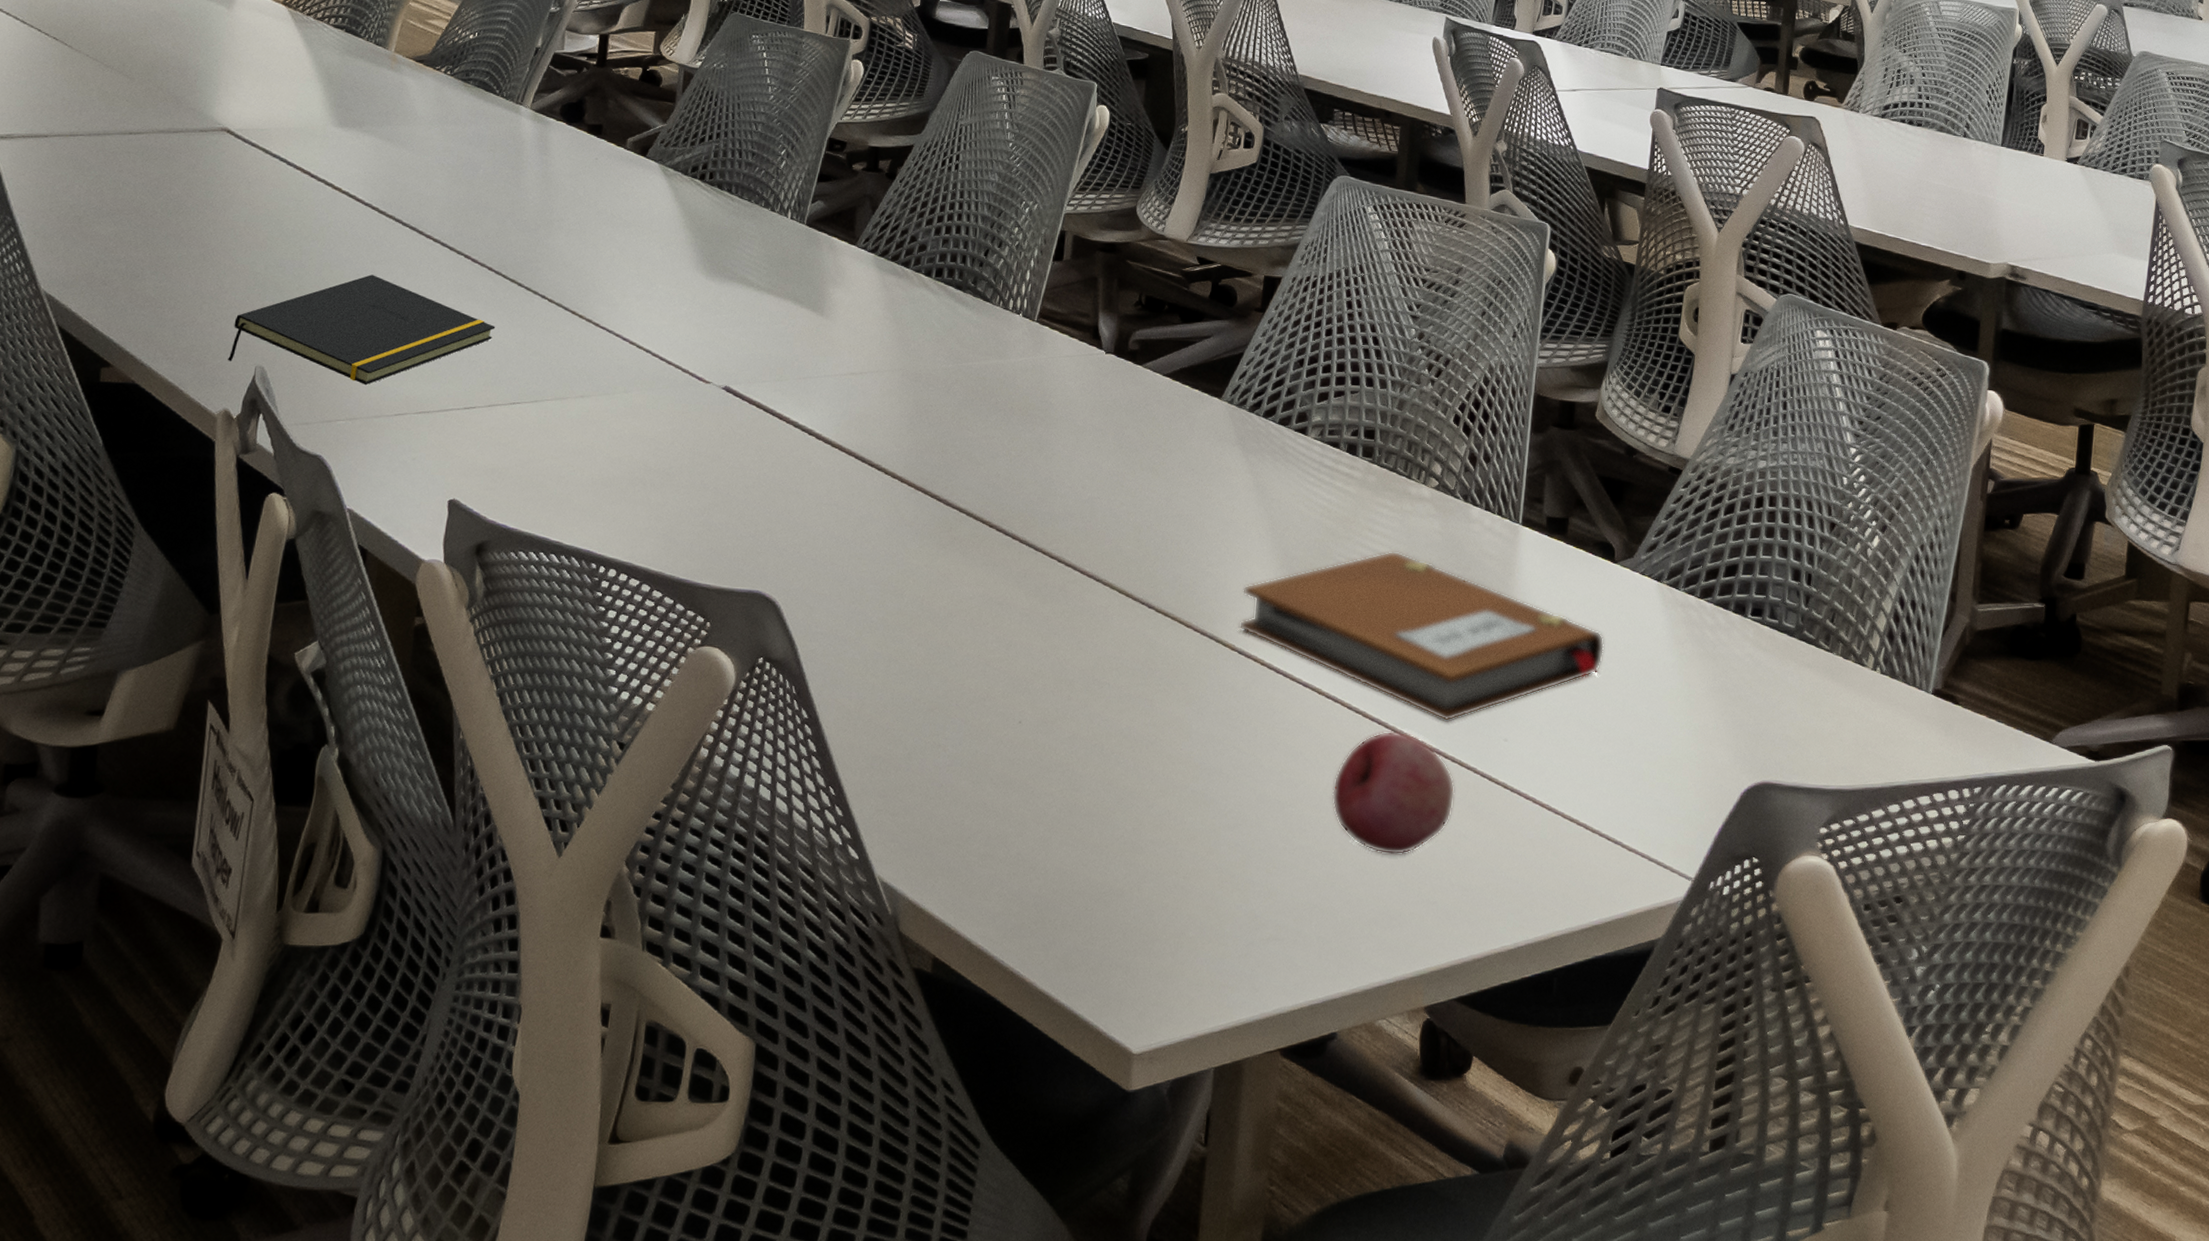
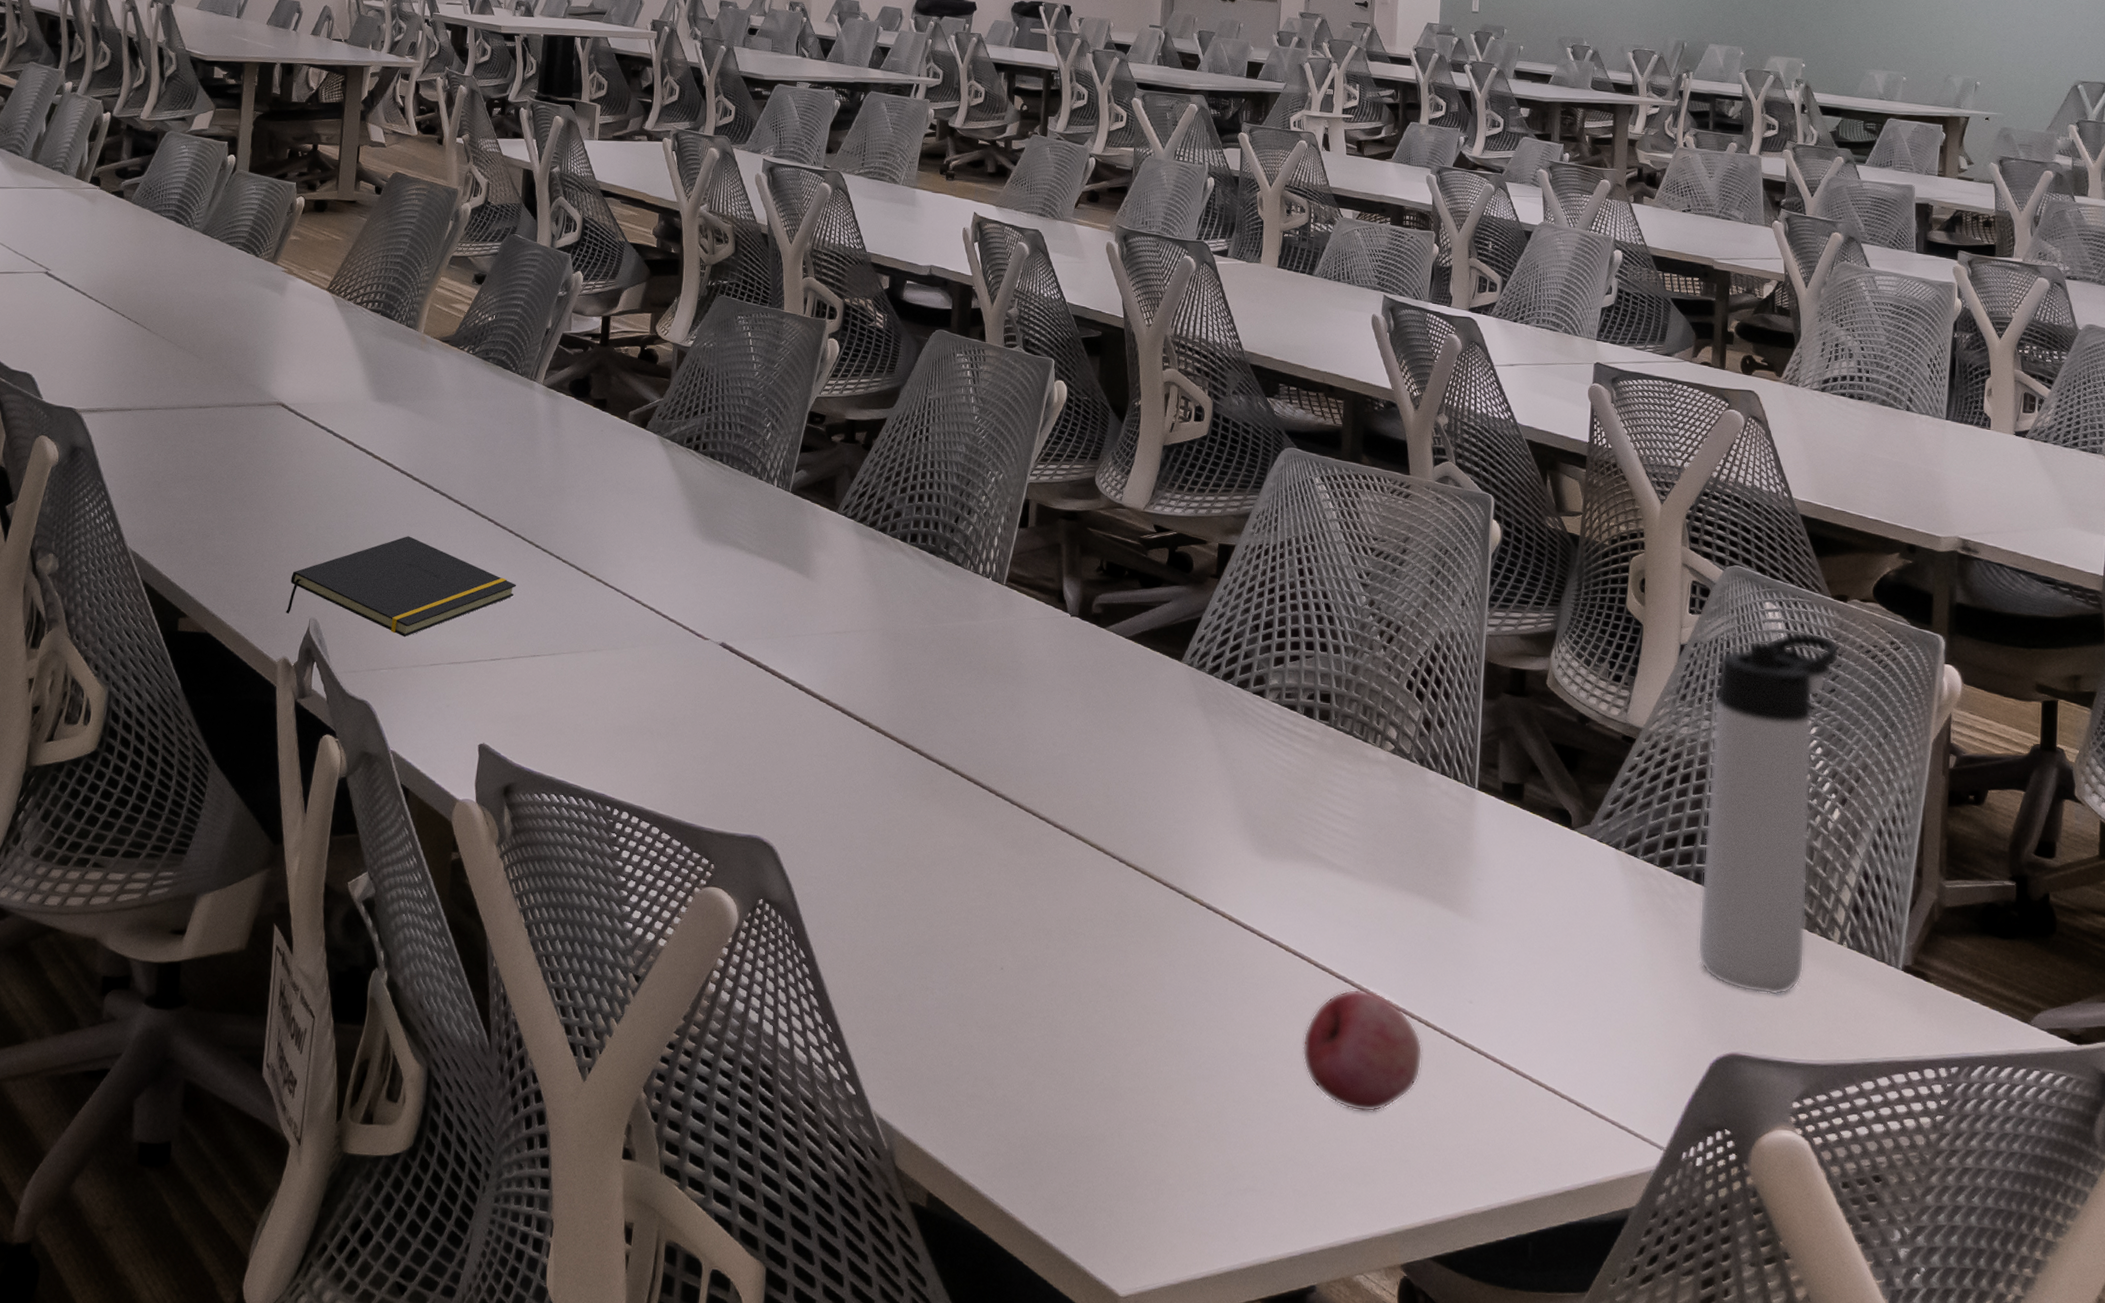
notebook: present [1238,551,1605,722] -> none [1206,812,1566,982]
thermos bottle: none [1734,360,1887,723] -> present [1697,632,1840,996]

